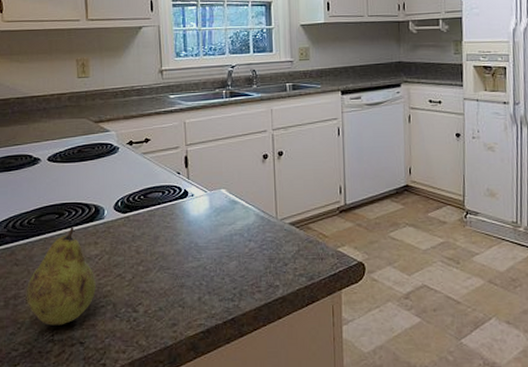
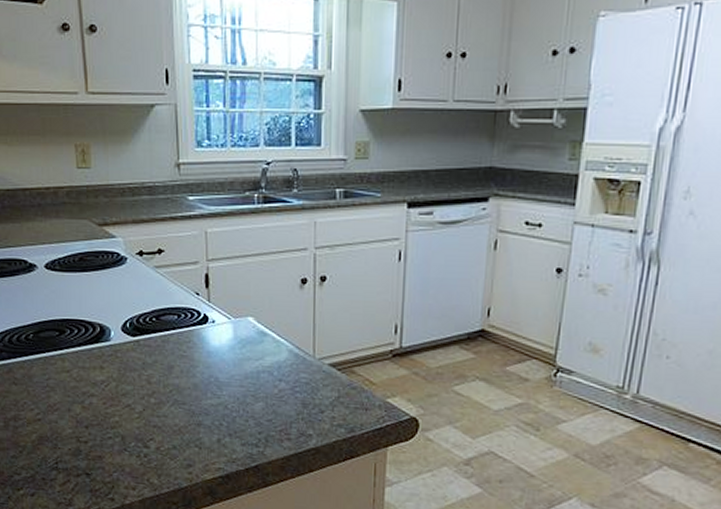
fruit: present [26,227,96,326] -> none [26,347,102,454]

